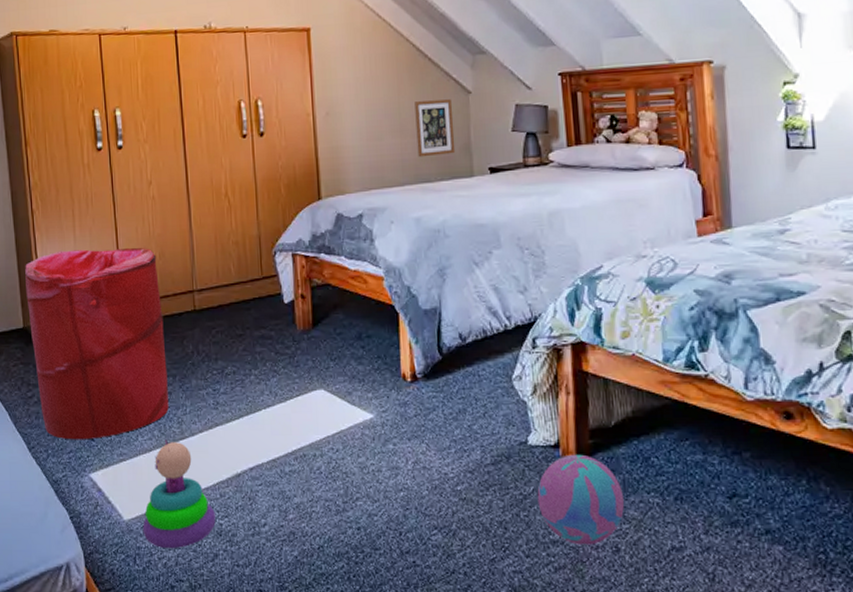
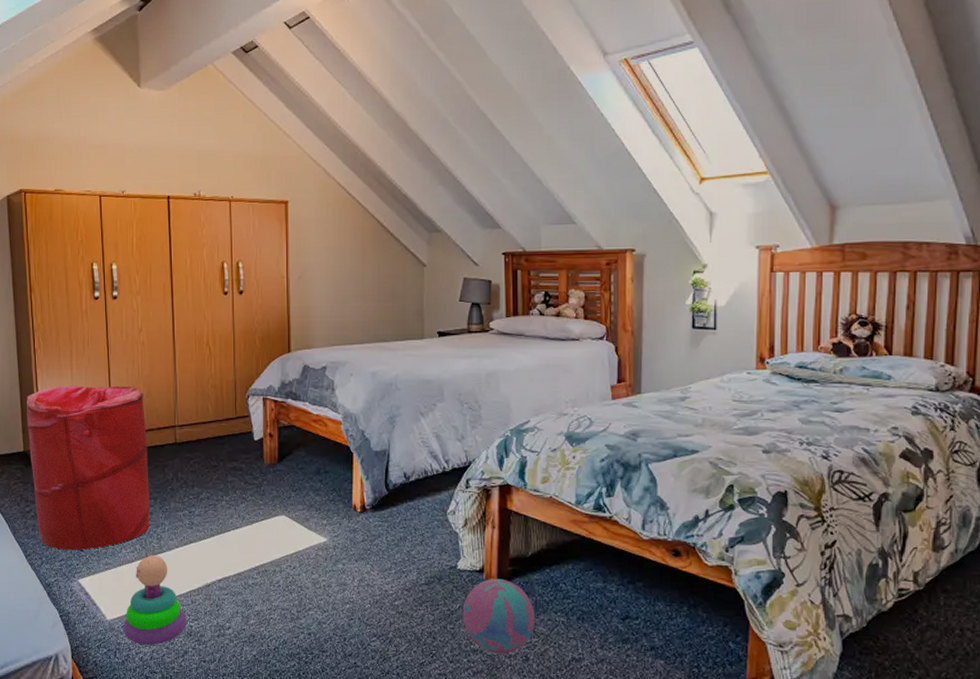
picture frame: present [414,99,456,158] -> none [376,270,410,320]

